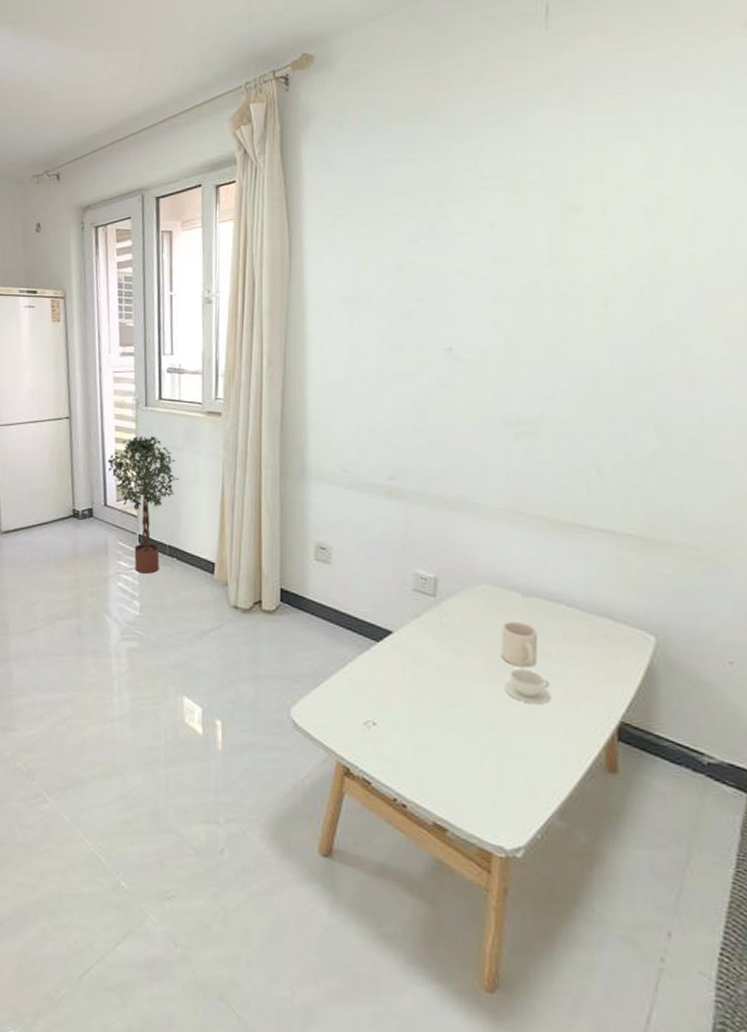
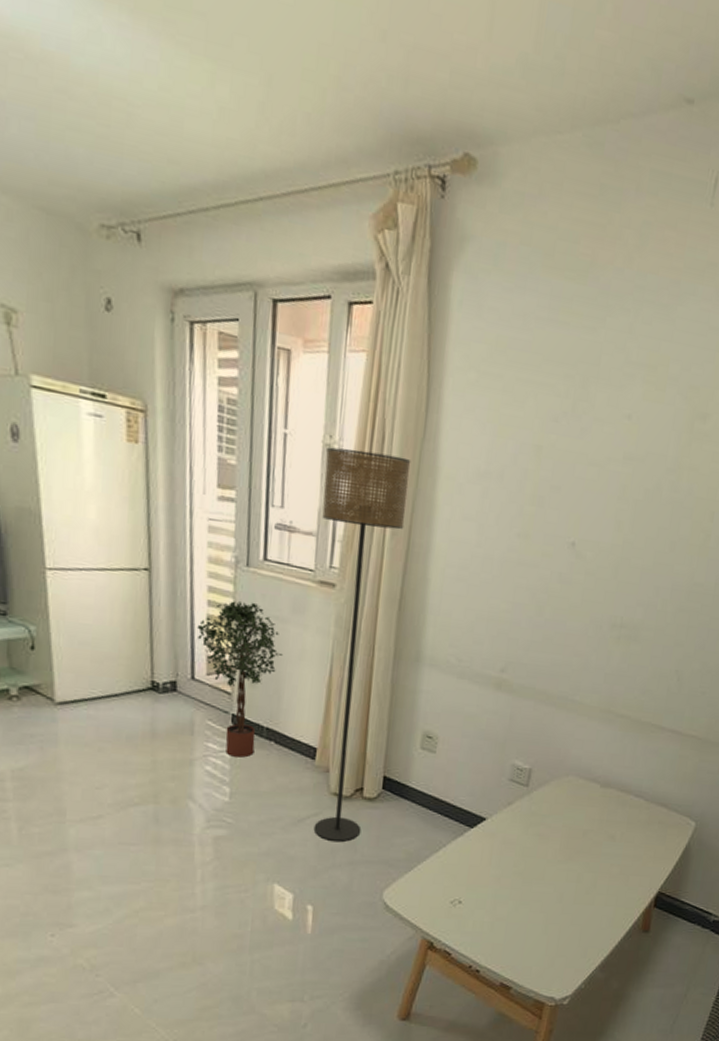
floor lamp: none [205,297,280,655] -> present [313,447,411,842]
mug: present [500,620,539,668] -> none [575,809,609,849]
teacup: present [504,668,550,705] -> none [574,850,611,880]

